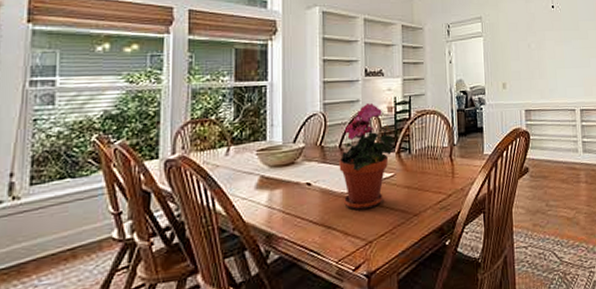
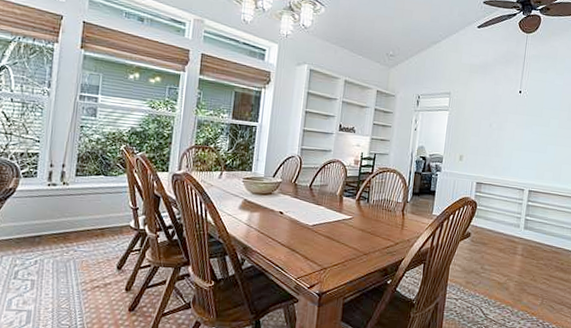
potted plant: present [339,103,395,210] -> none [307,154,357,242]

